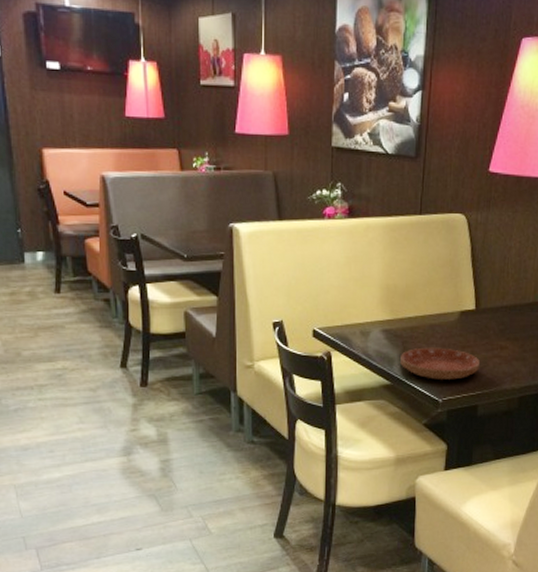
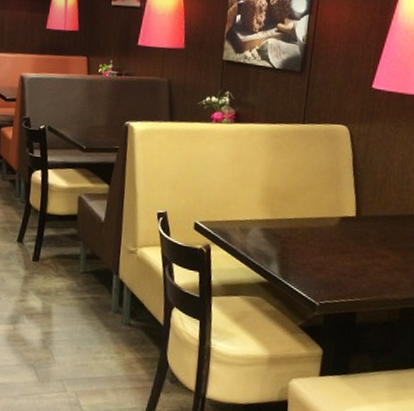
saucer: present [400,347,481,380] -> none [278,249,360,284]

